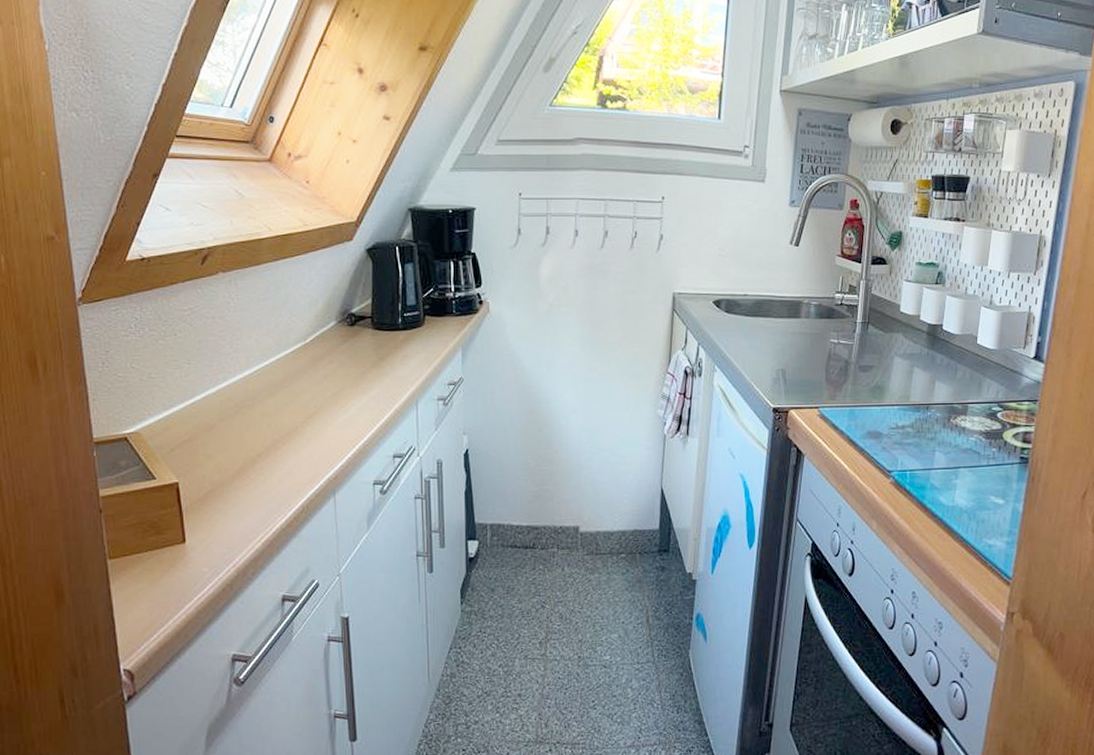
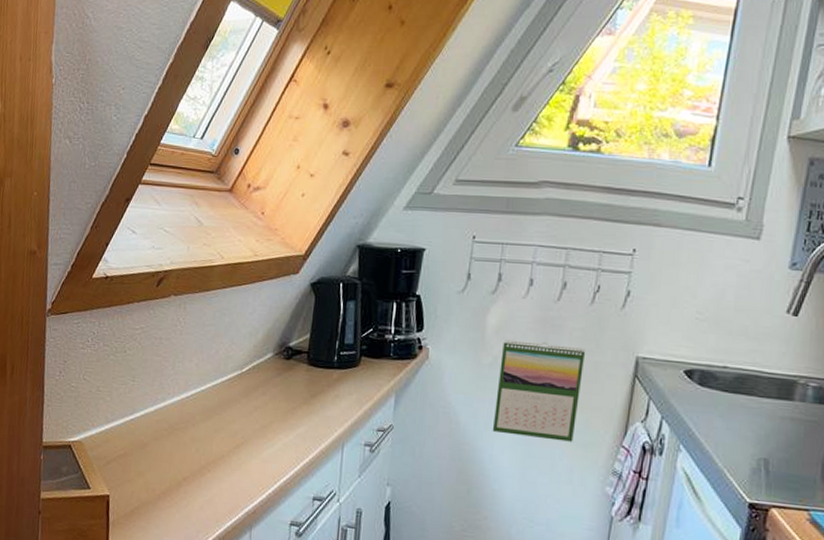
calendar: none [554,287,630,375] -> present [492,339,586,442]

